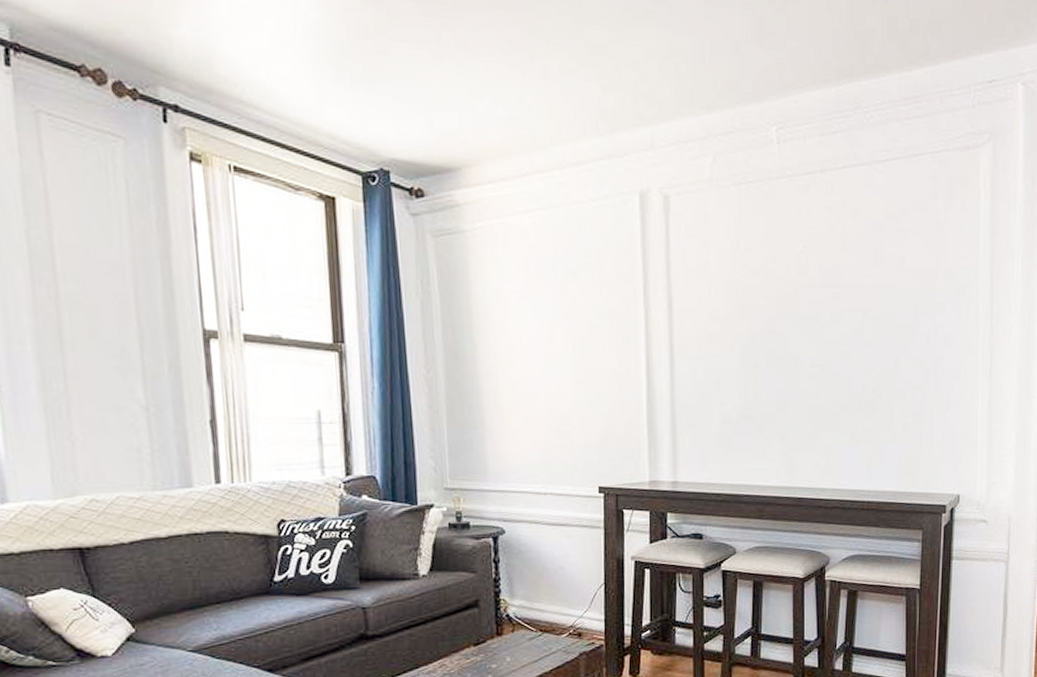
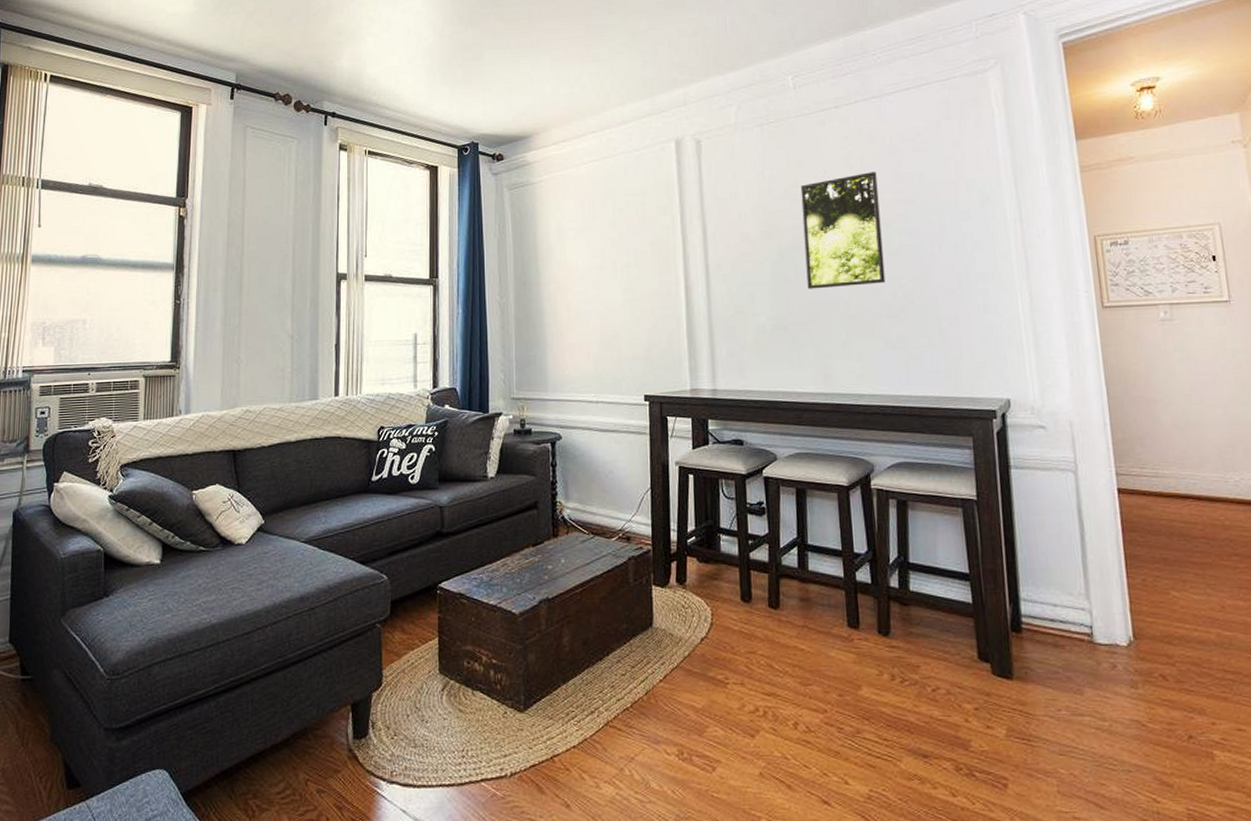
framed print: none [777,251,858,377] -> present [800,172,886,289]

